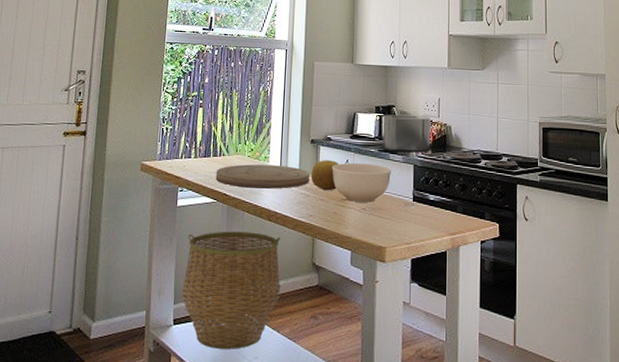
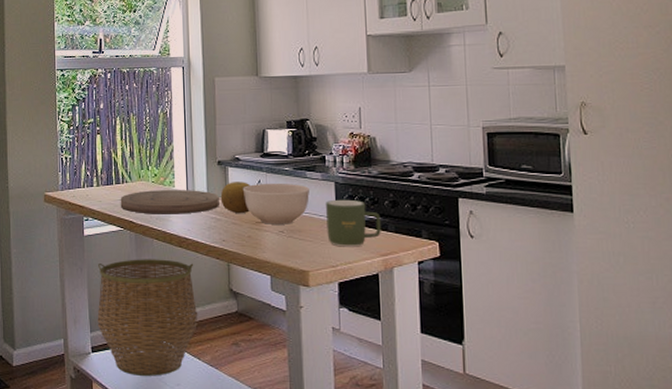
toaster: present [381,114,433,153] -> none [295,128,356,169]
mug: none [404,181,451,226] -> present [326,199,381,247]

